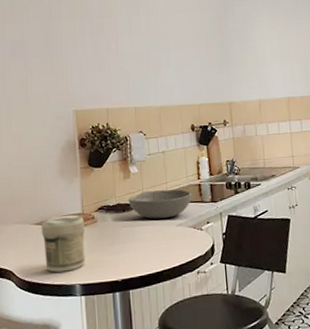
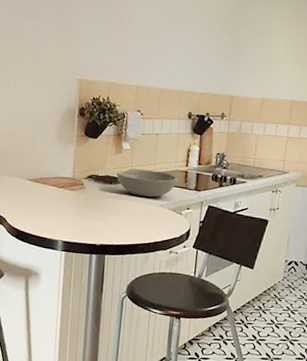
jar: present [41,214,85,273] -> none [33,176,74,228]

